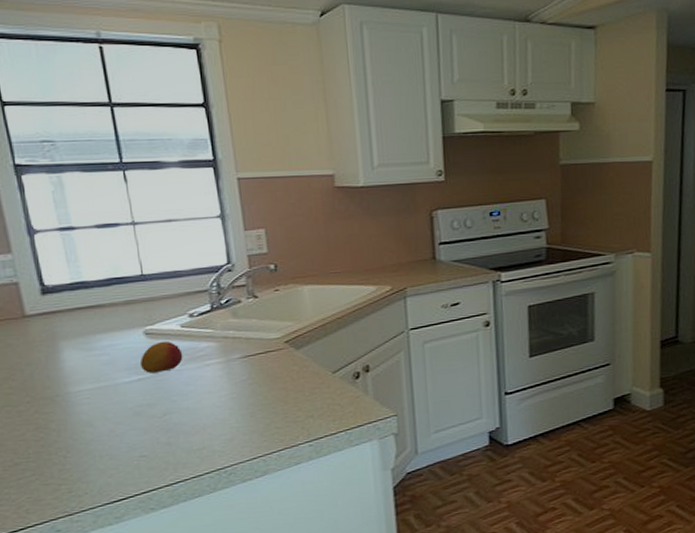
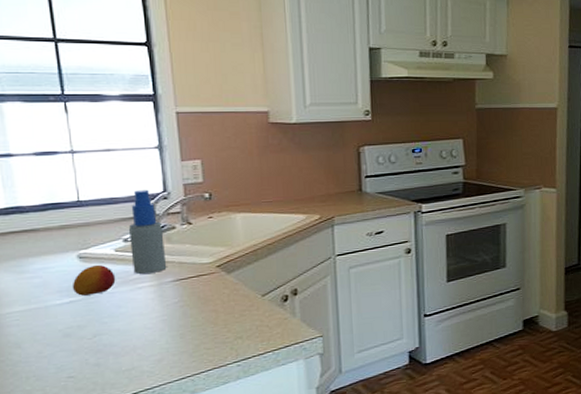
spray bottle: none [193,261,234,351] -> present [128,189,167,275]

